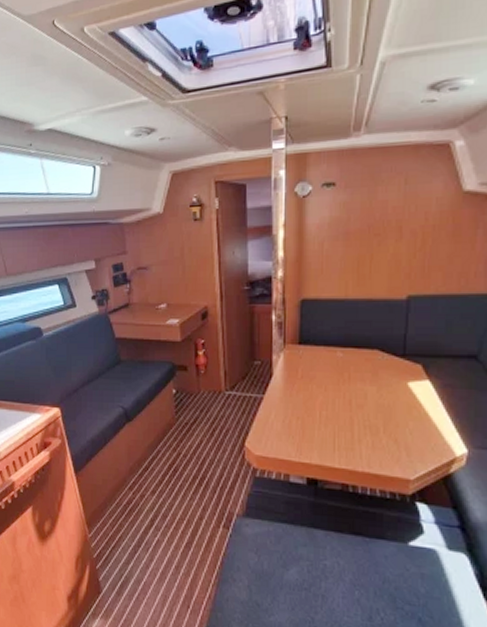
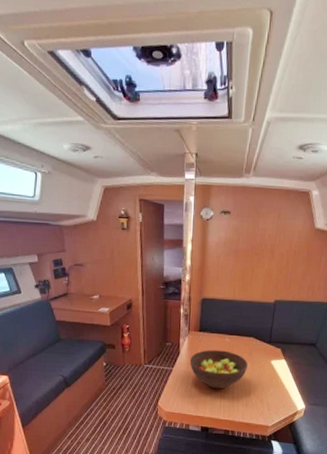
fruit bowl: none [286,369,373,425] -> present [189,350,248,390]

